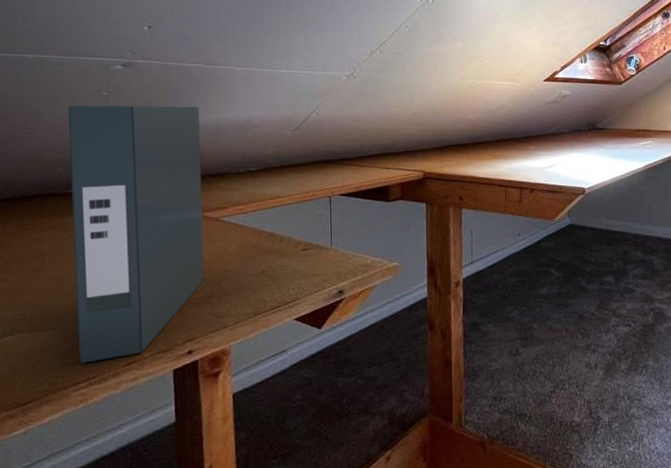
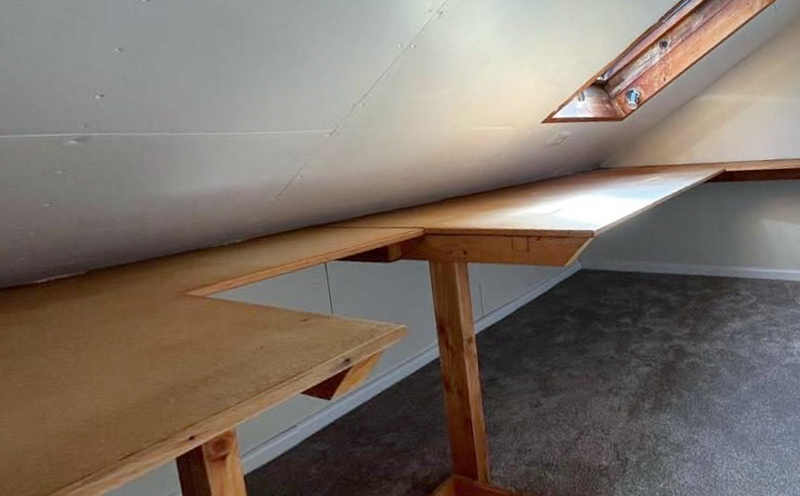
binder: present [68,105,205,363] -> none [20,179,199,462]

